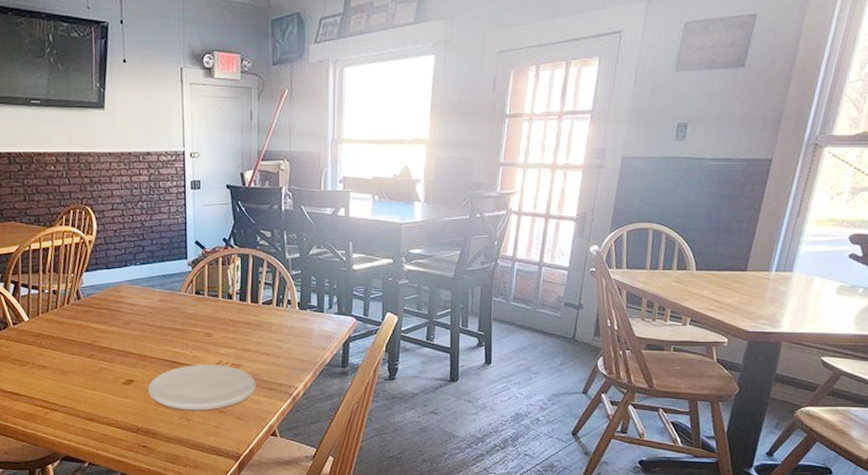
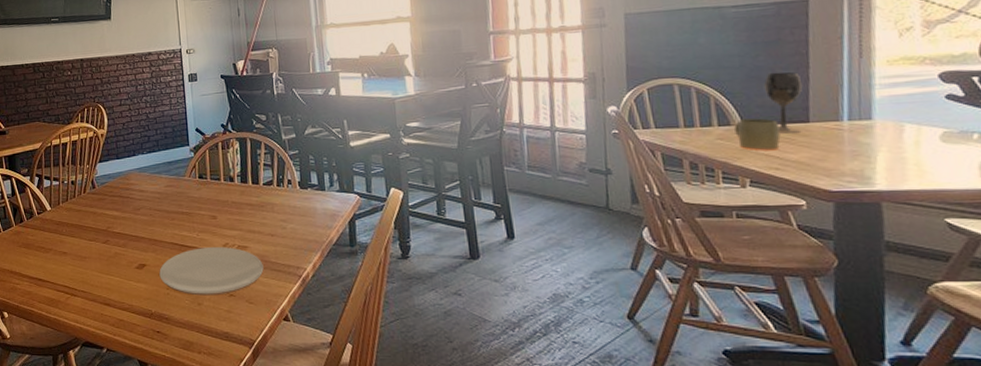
mug: none [688,265,724,294] -> present [734,118,781,151]
wine glass: none [719,224,750,281] -> present [763,72,803,135]

